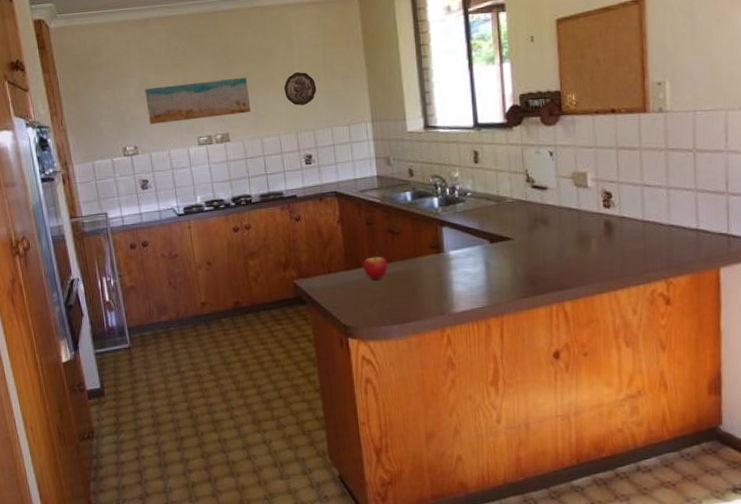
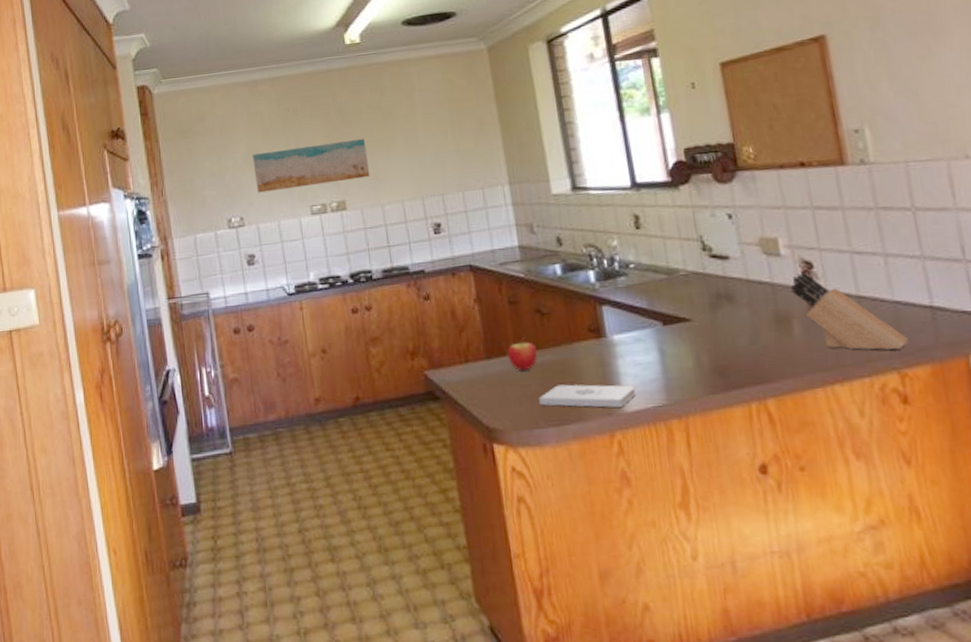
decorative plate: present [284,72,317,106] -> none [407,131,444,168]
notepad: none [387,290,465,309] -> present [539,384,637,408]
knife block: none [592,200,677,263] -> present [790,272,909,350]

